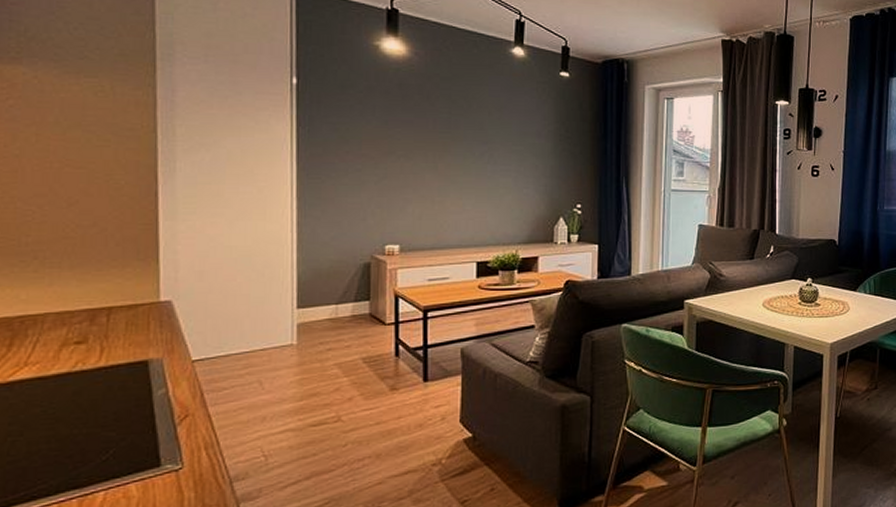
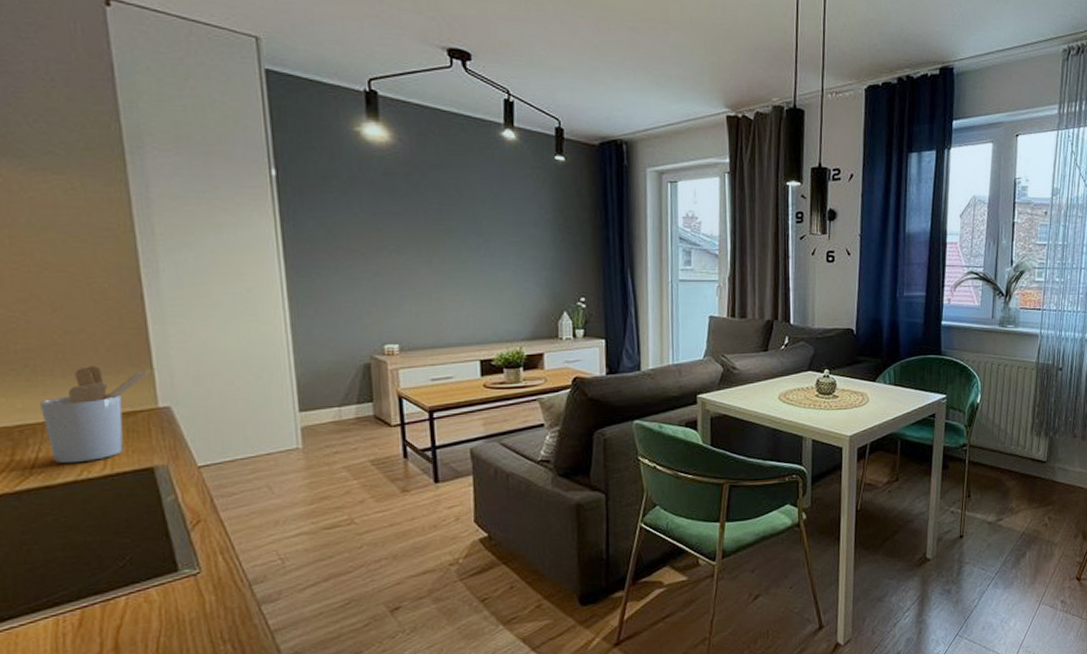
utensil holder: none [44,259,162,355] -> present [40,366,157,464]

